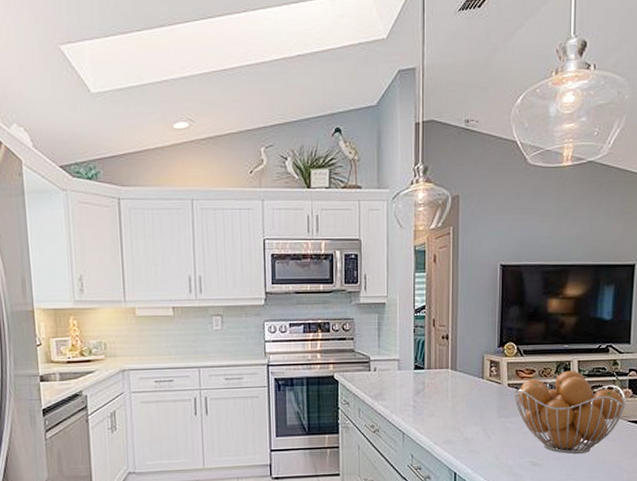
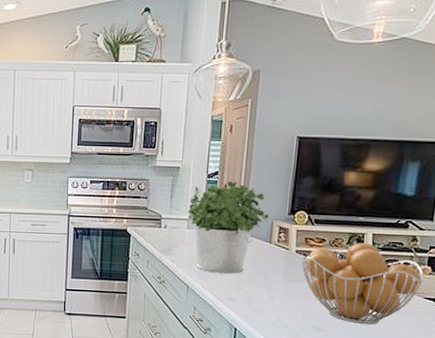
potted plant: none [398,316,479,415] -> present [188,182,269,274]

